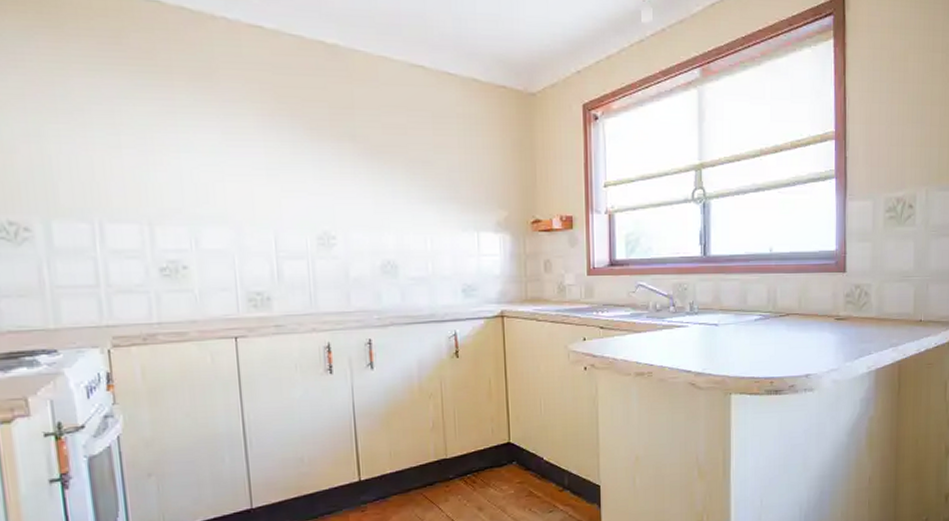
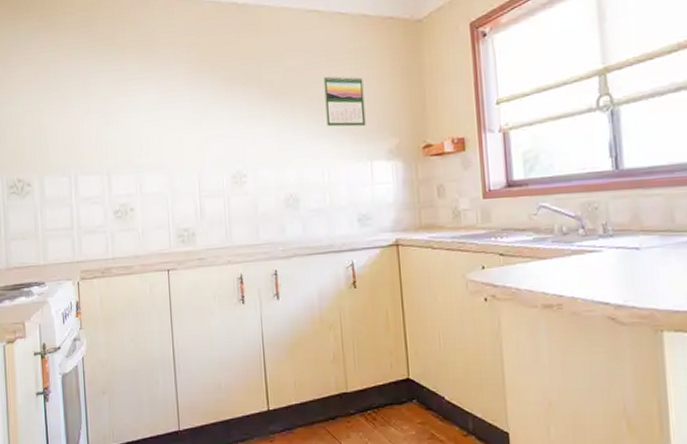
calendar: none [428,139,474,195] -> present [324,76,366,127]

